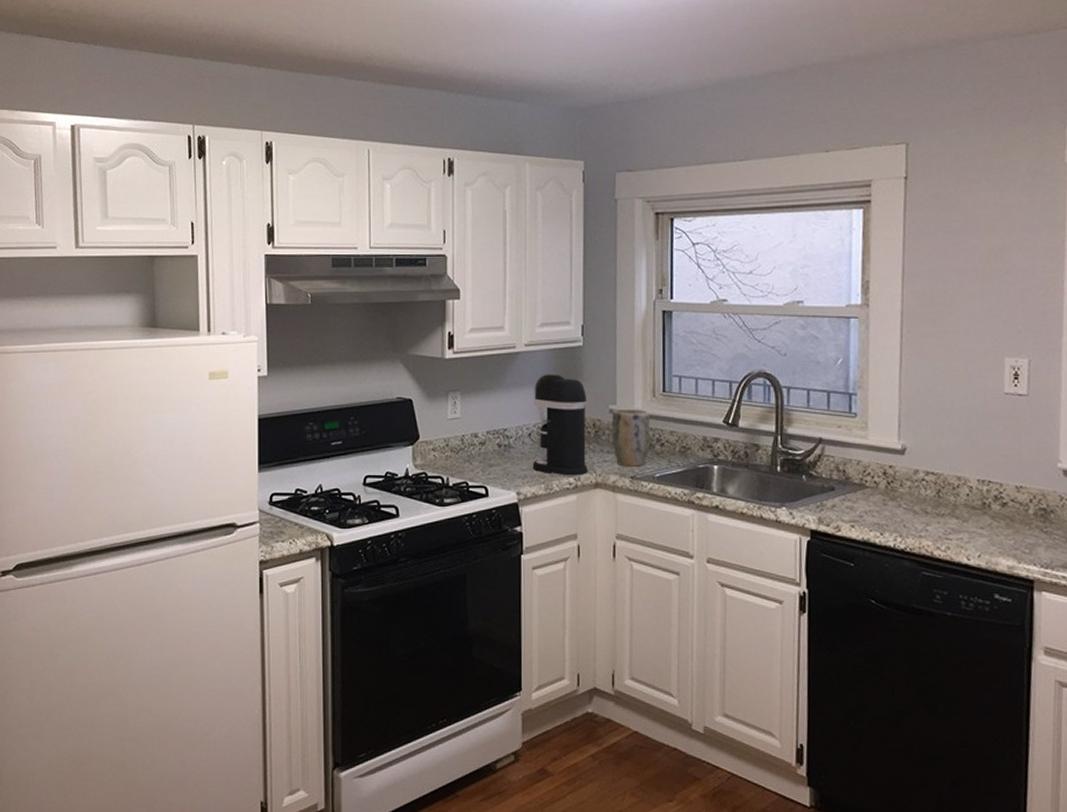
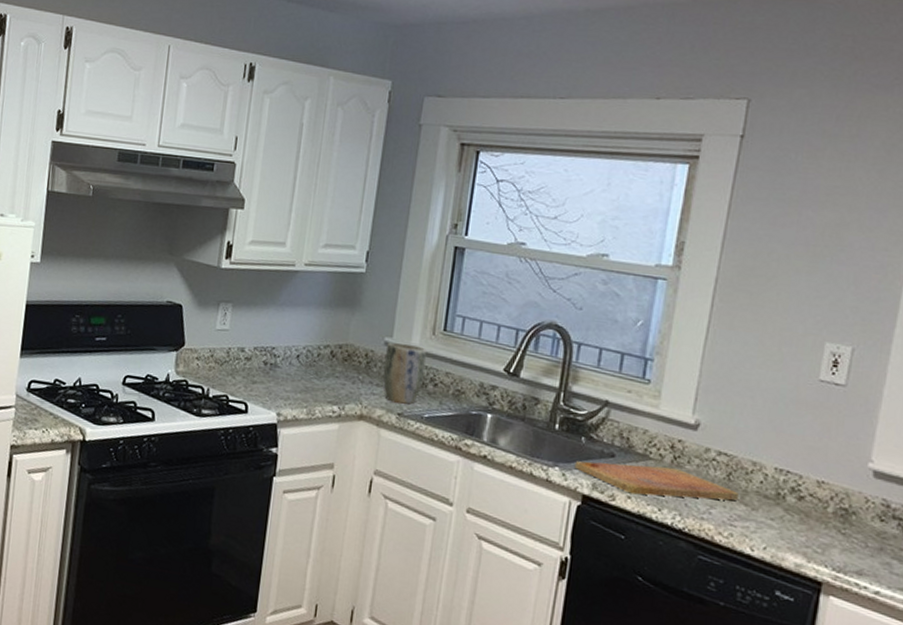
coffee maker: present [532,373,588,476] -> none [296,295,363,405]
cutting board: none [799,492,949,523] -> present [574,461,739,501]

